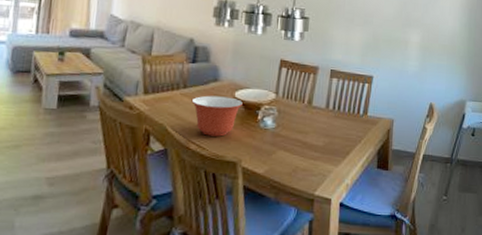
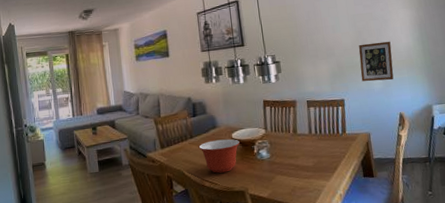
picture frame: none [396,17,436,65] -> present [358,41,394,82]

